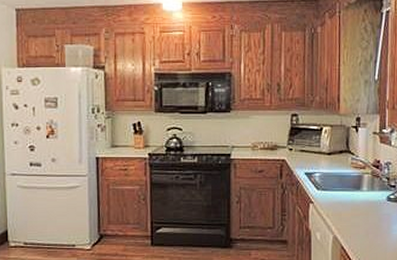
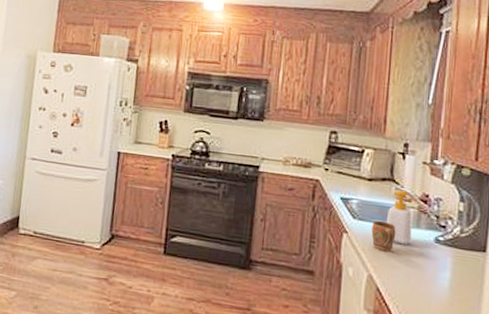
mug: none [334,189,354,214] -> present [371,221,396,251]
soap bottle: none [345,159,368,207] -> present [386,189,412,245]

